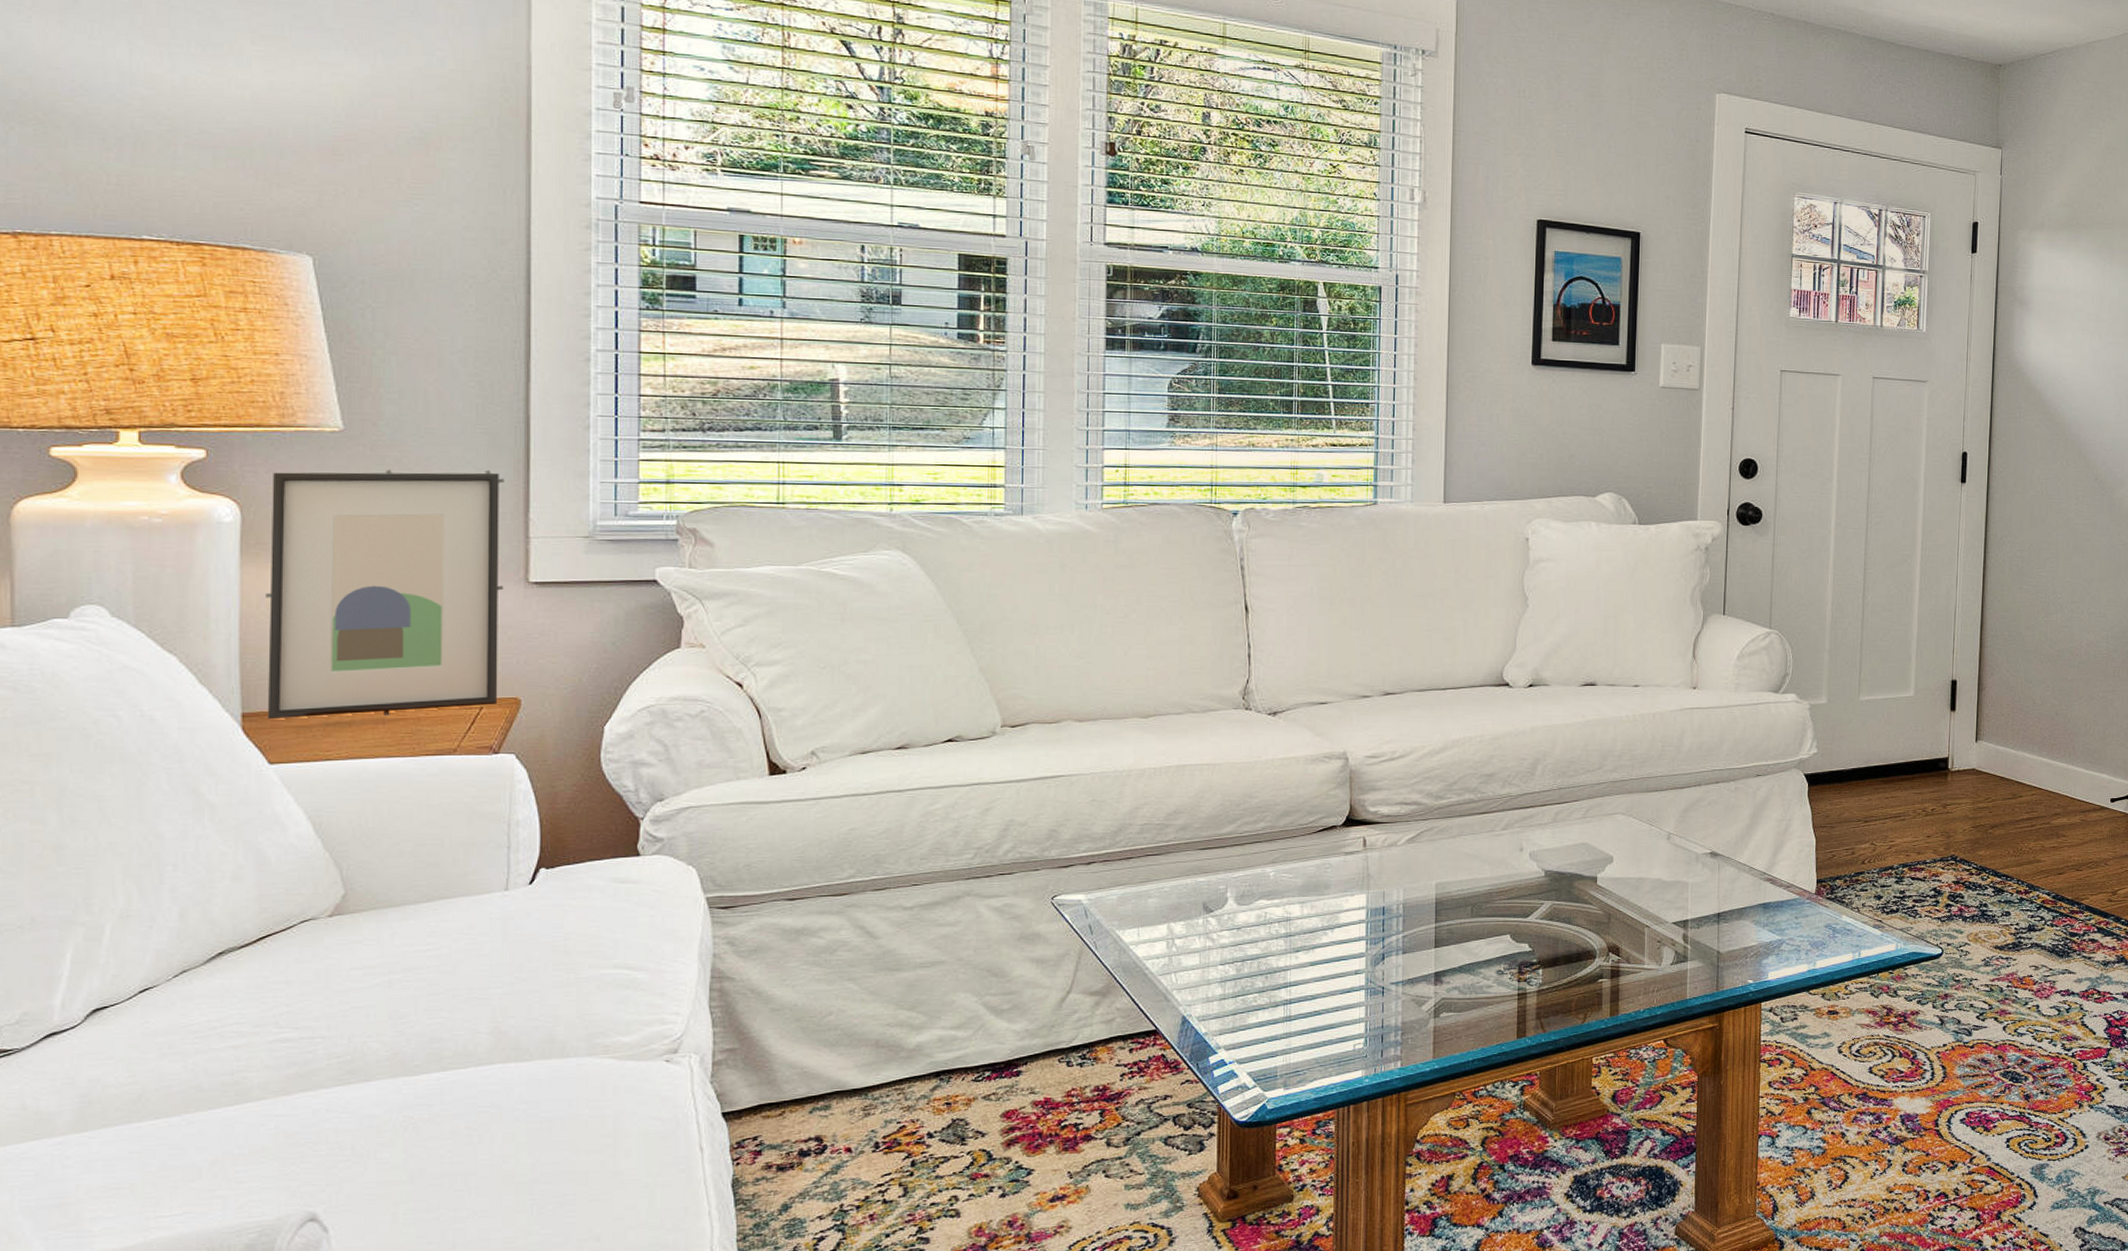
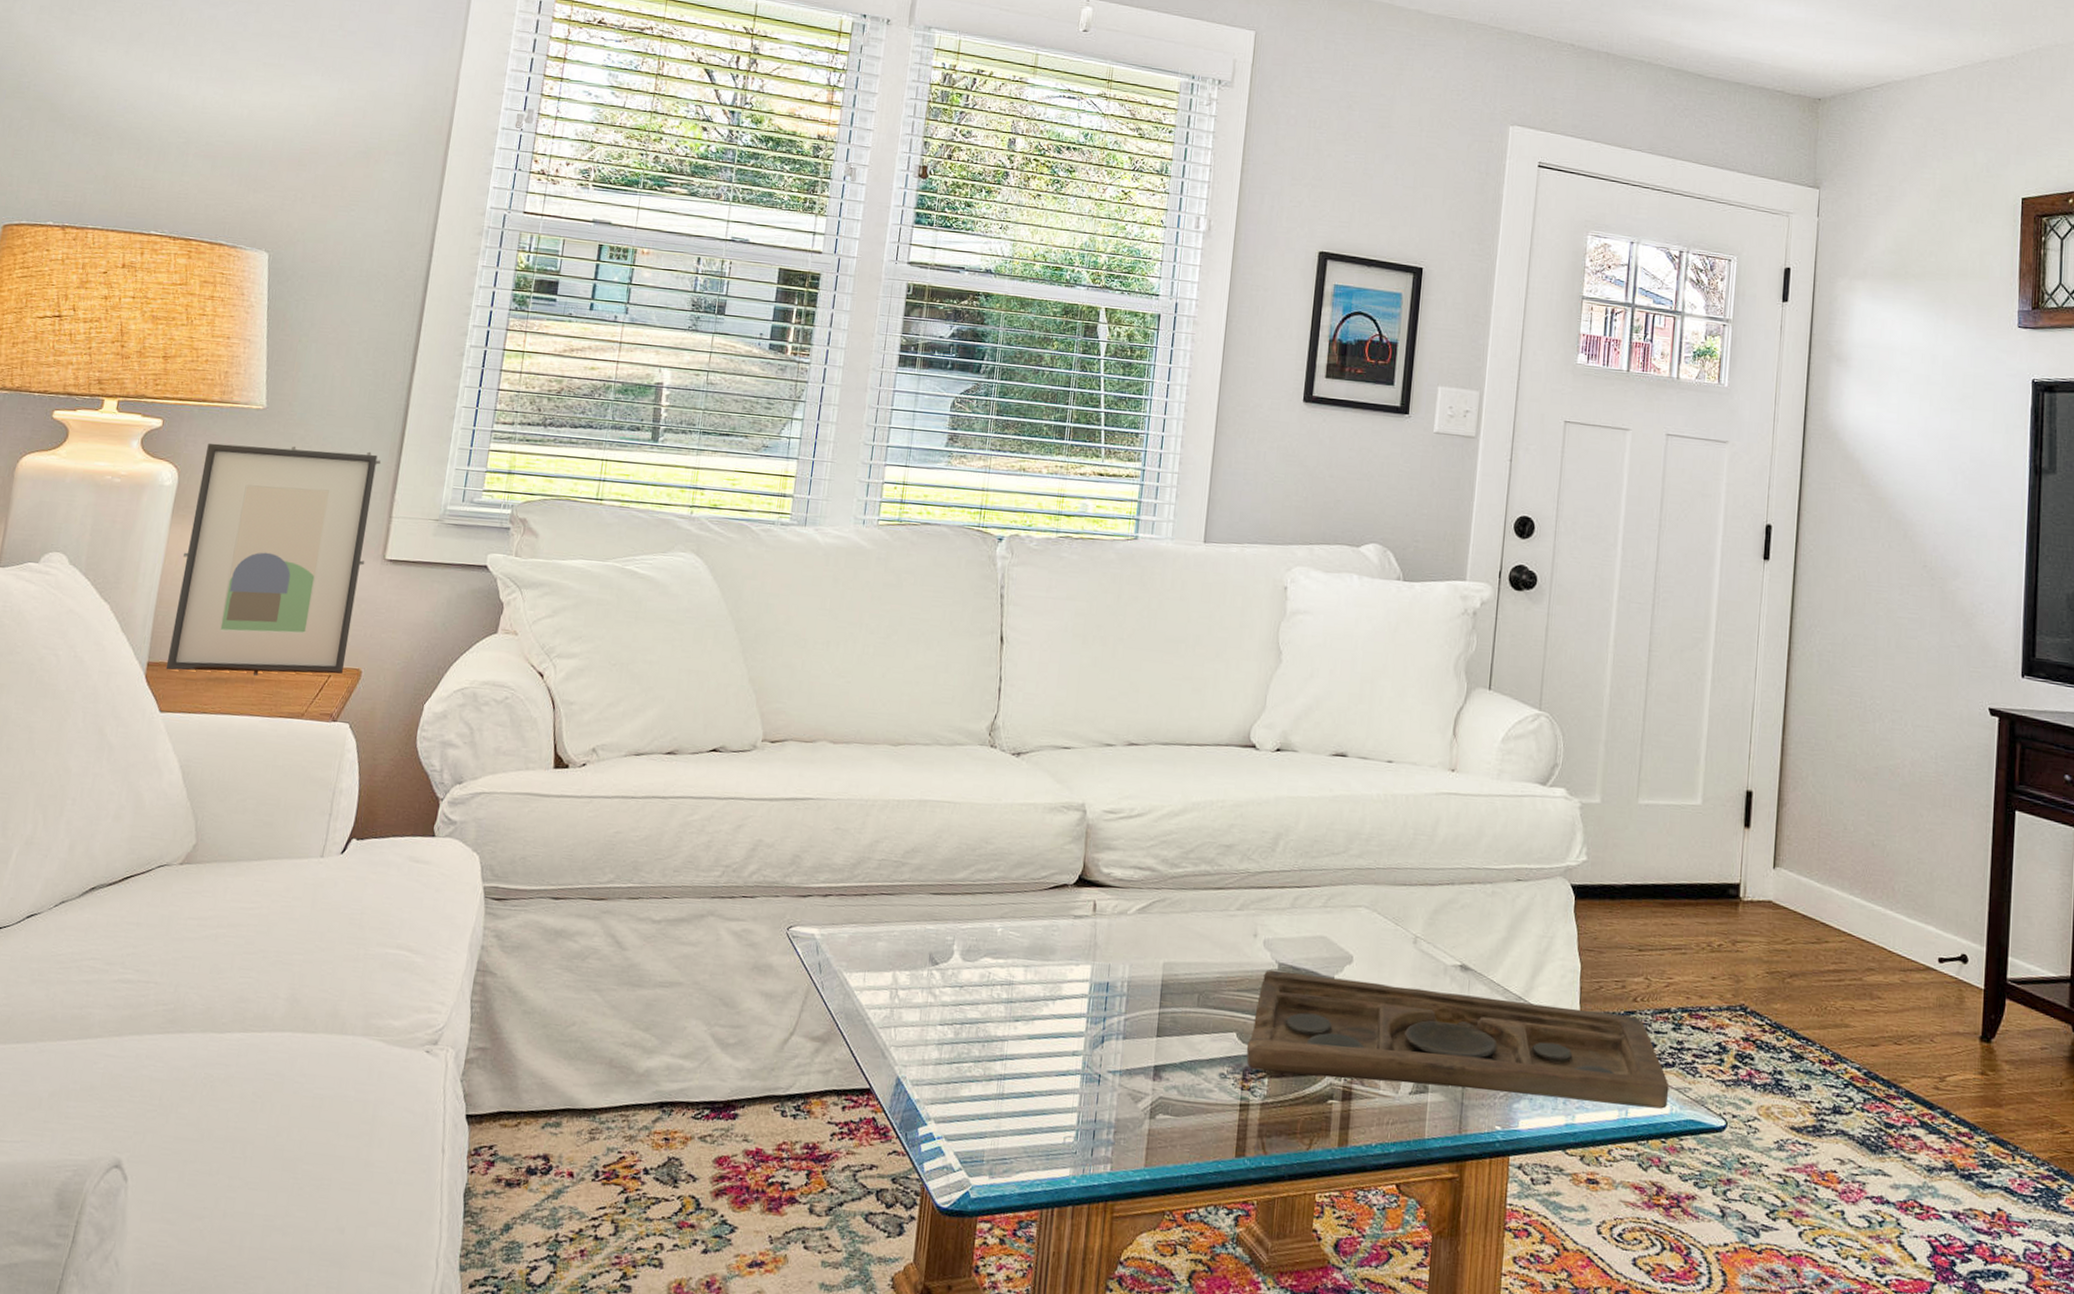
decorative tray: none [1520,876,1894,964] -> present [1246,970,1669,1109]

